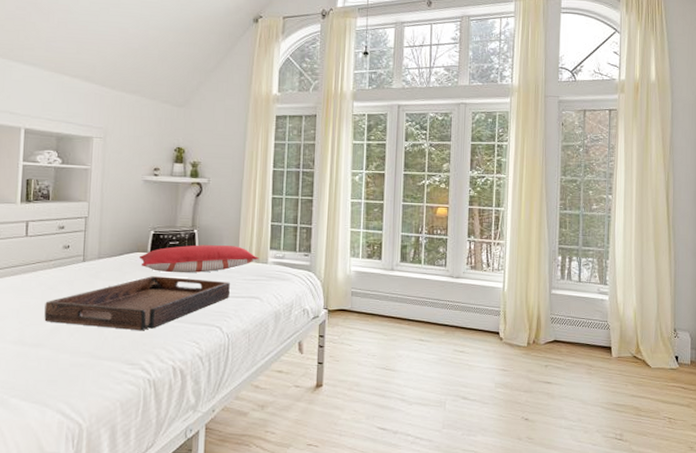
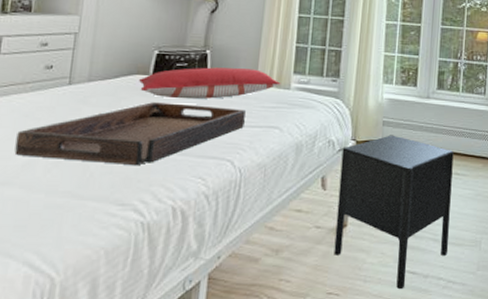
nightstand: none [312,304,418,444] -> present [334,135,454,290]

